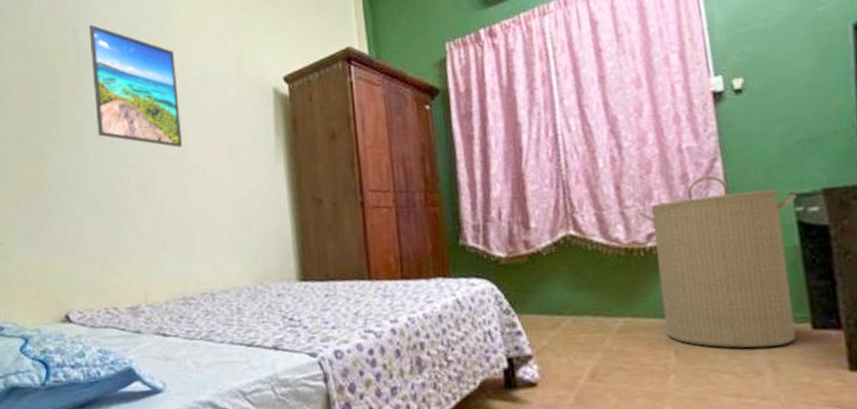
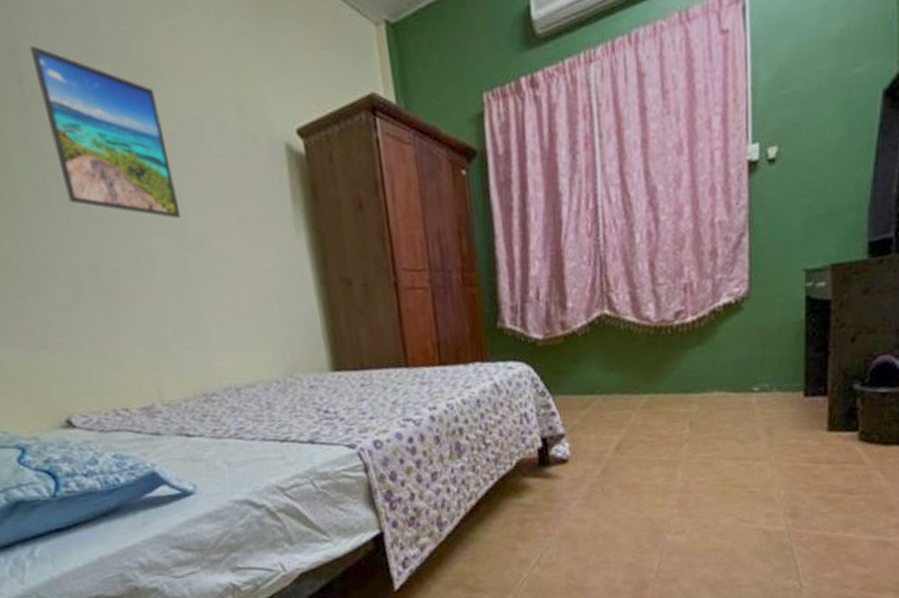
laundry hamper: present [639,175,797,348] -> none [670,251,808,417]

